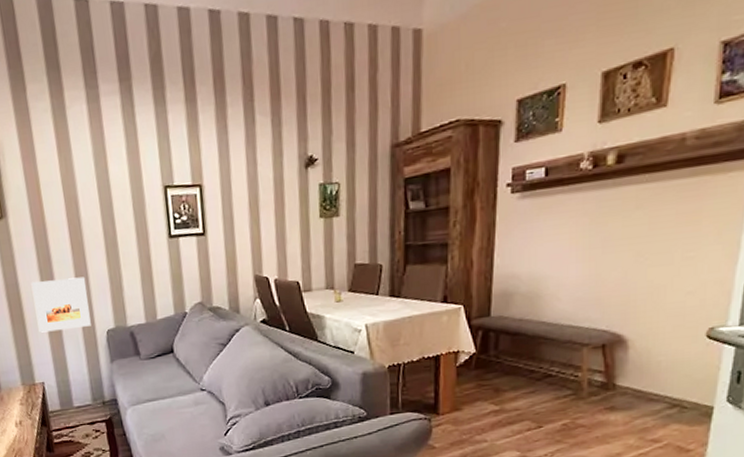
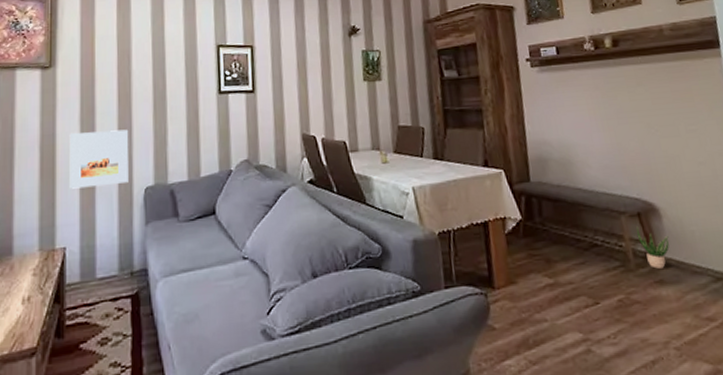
potted plant: none [596,358,631,397] -> present [636,227,670,269]

